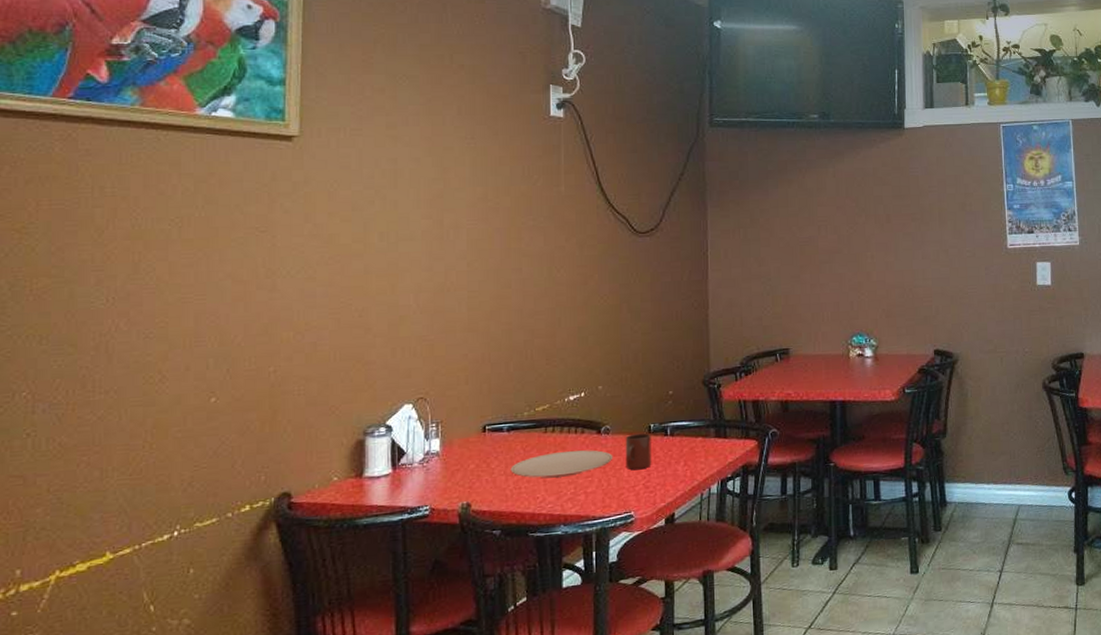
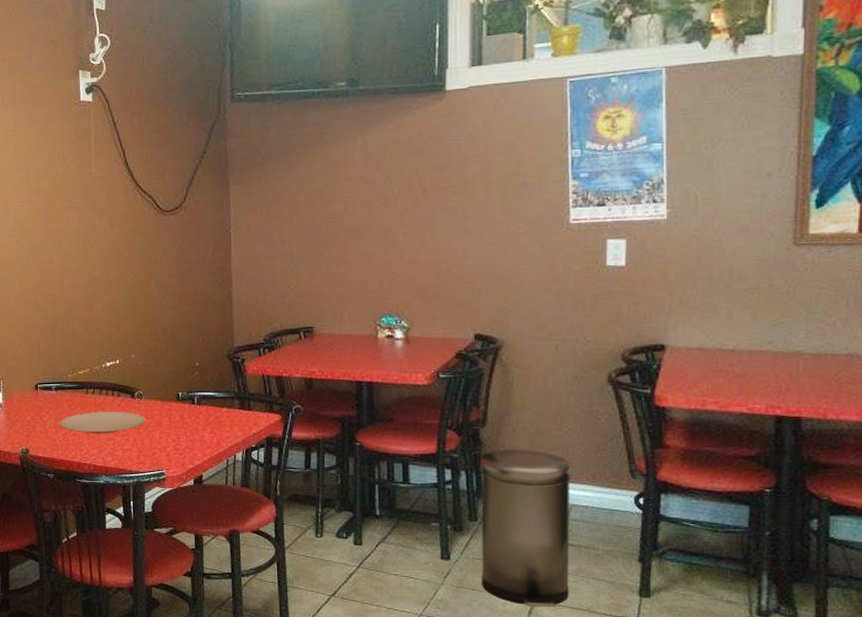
cup: present [625,432,652,470] -> none [156,400,181,433]
pedal bin: none [942,456,1021,611] -> present [480,449,572,608]

